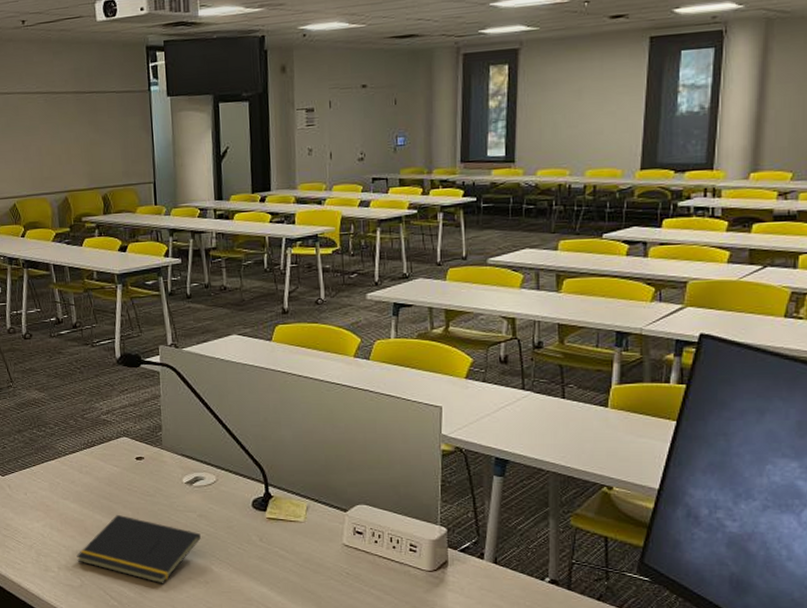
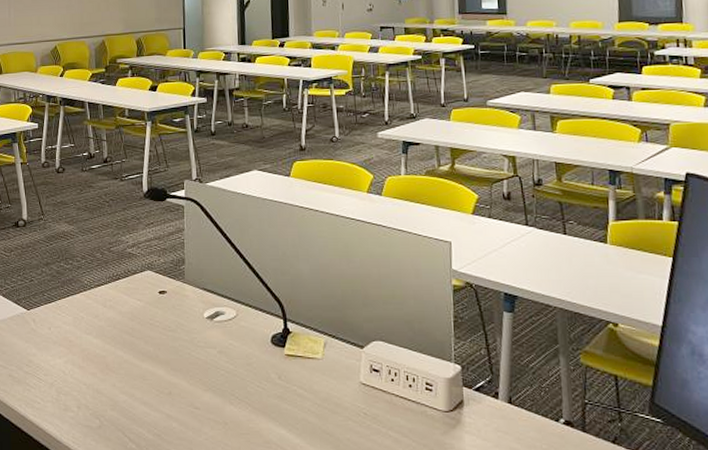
notepad: present [77,515,201,584] -> none [97,351,220,425]

